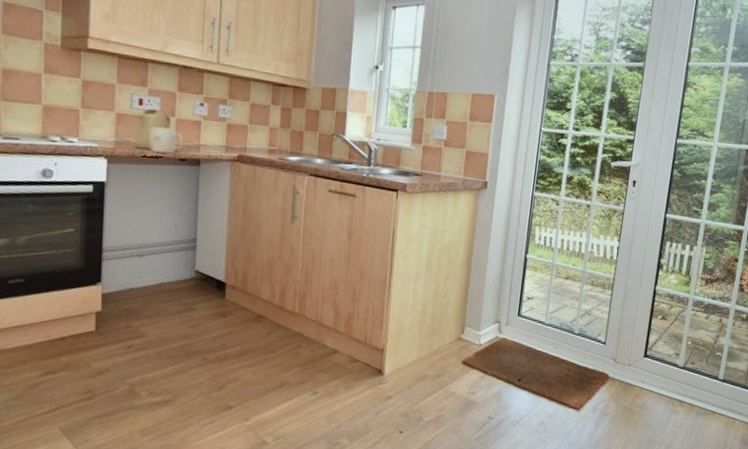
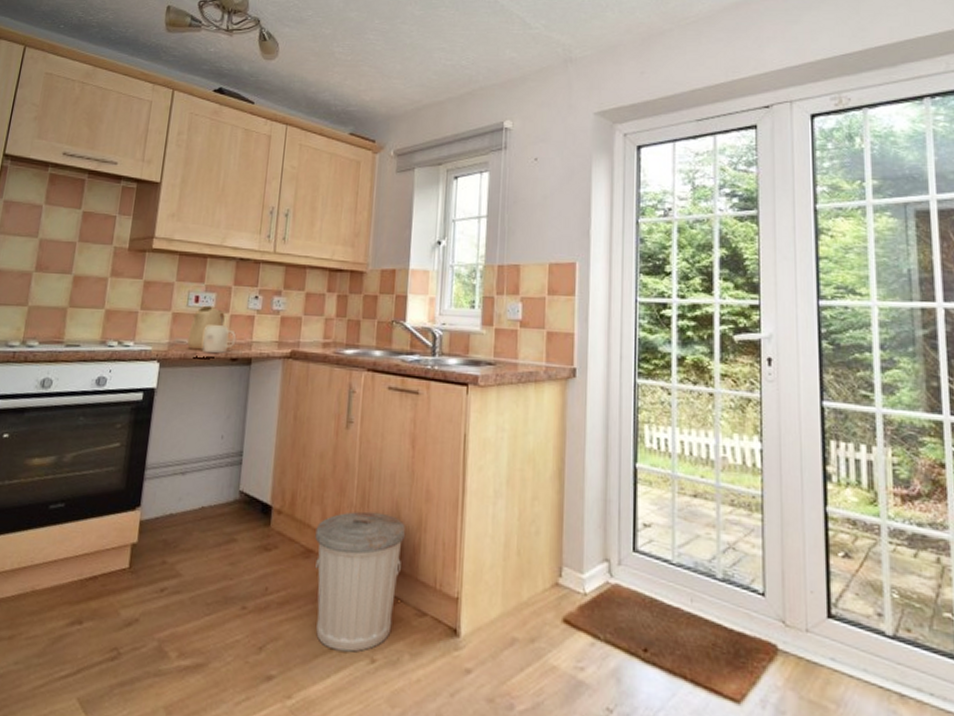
trash can: none [265,287,343,388] -> present [315,511,406,652]

